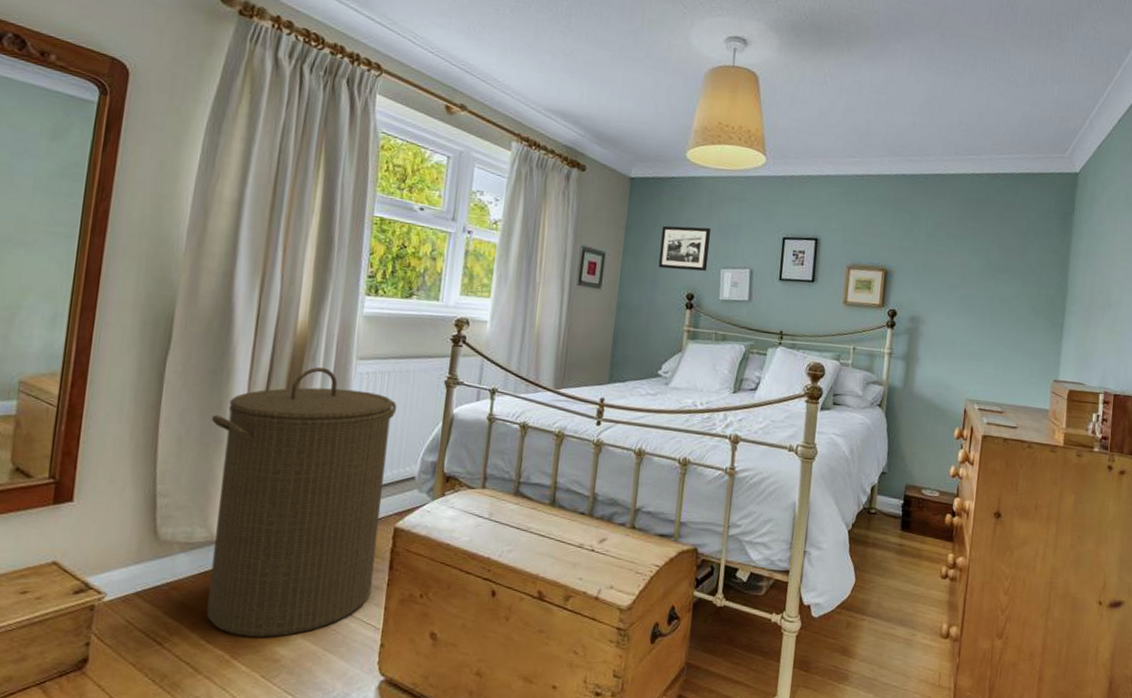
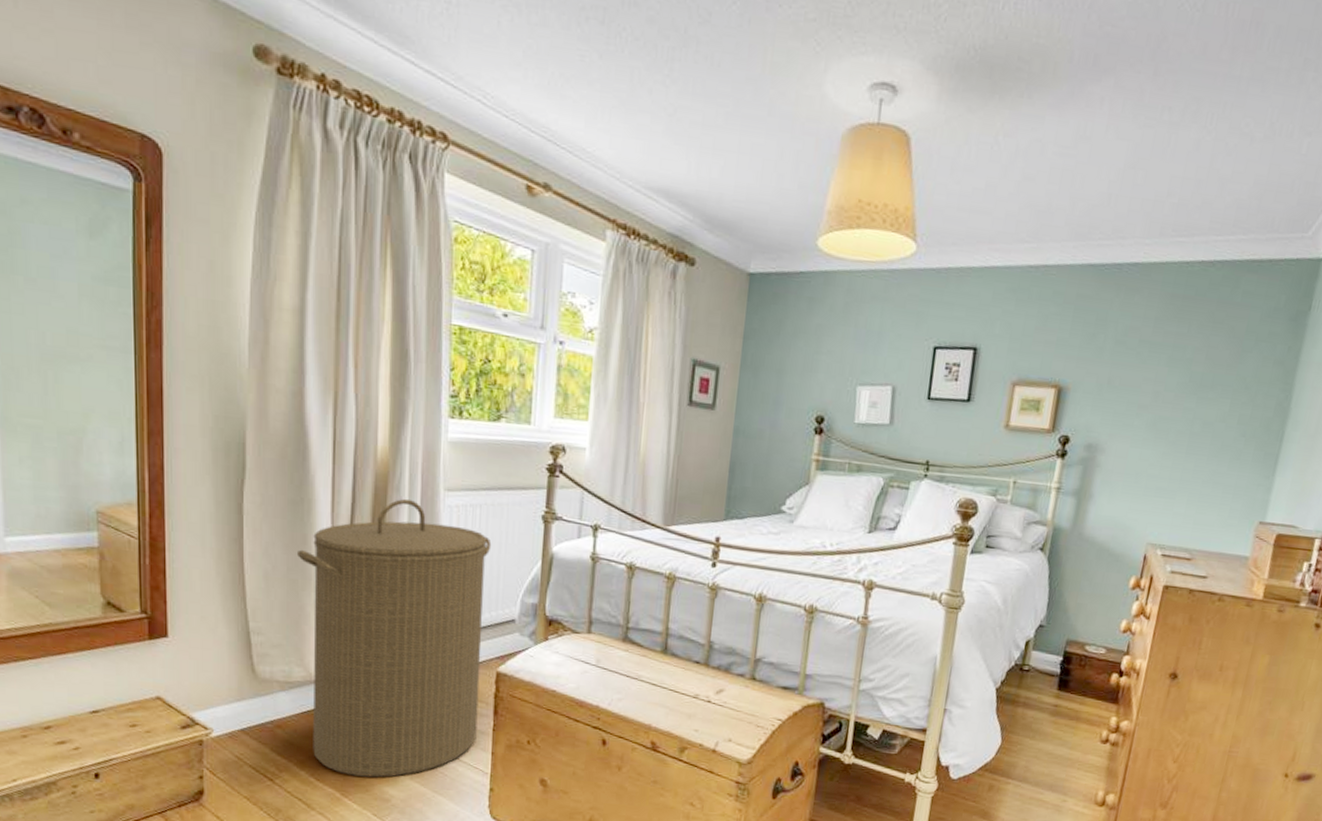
picture frame: present [658,225,711,272] -> none [782,333,846,389]

